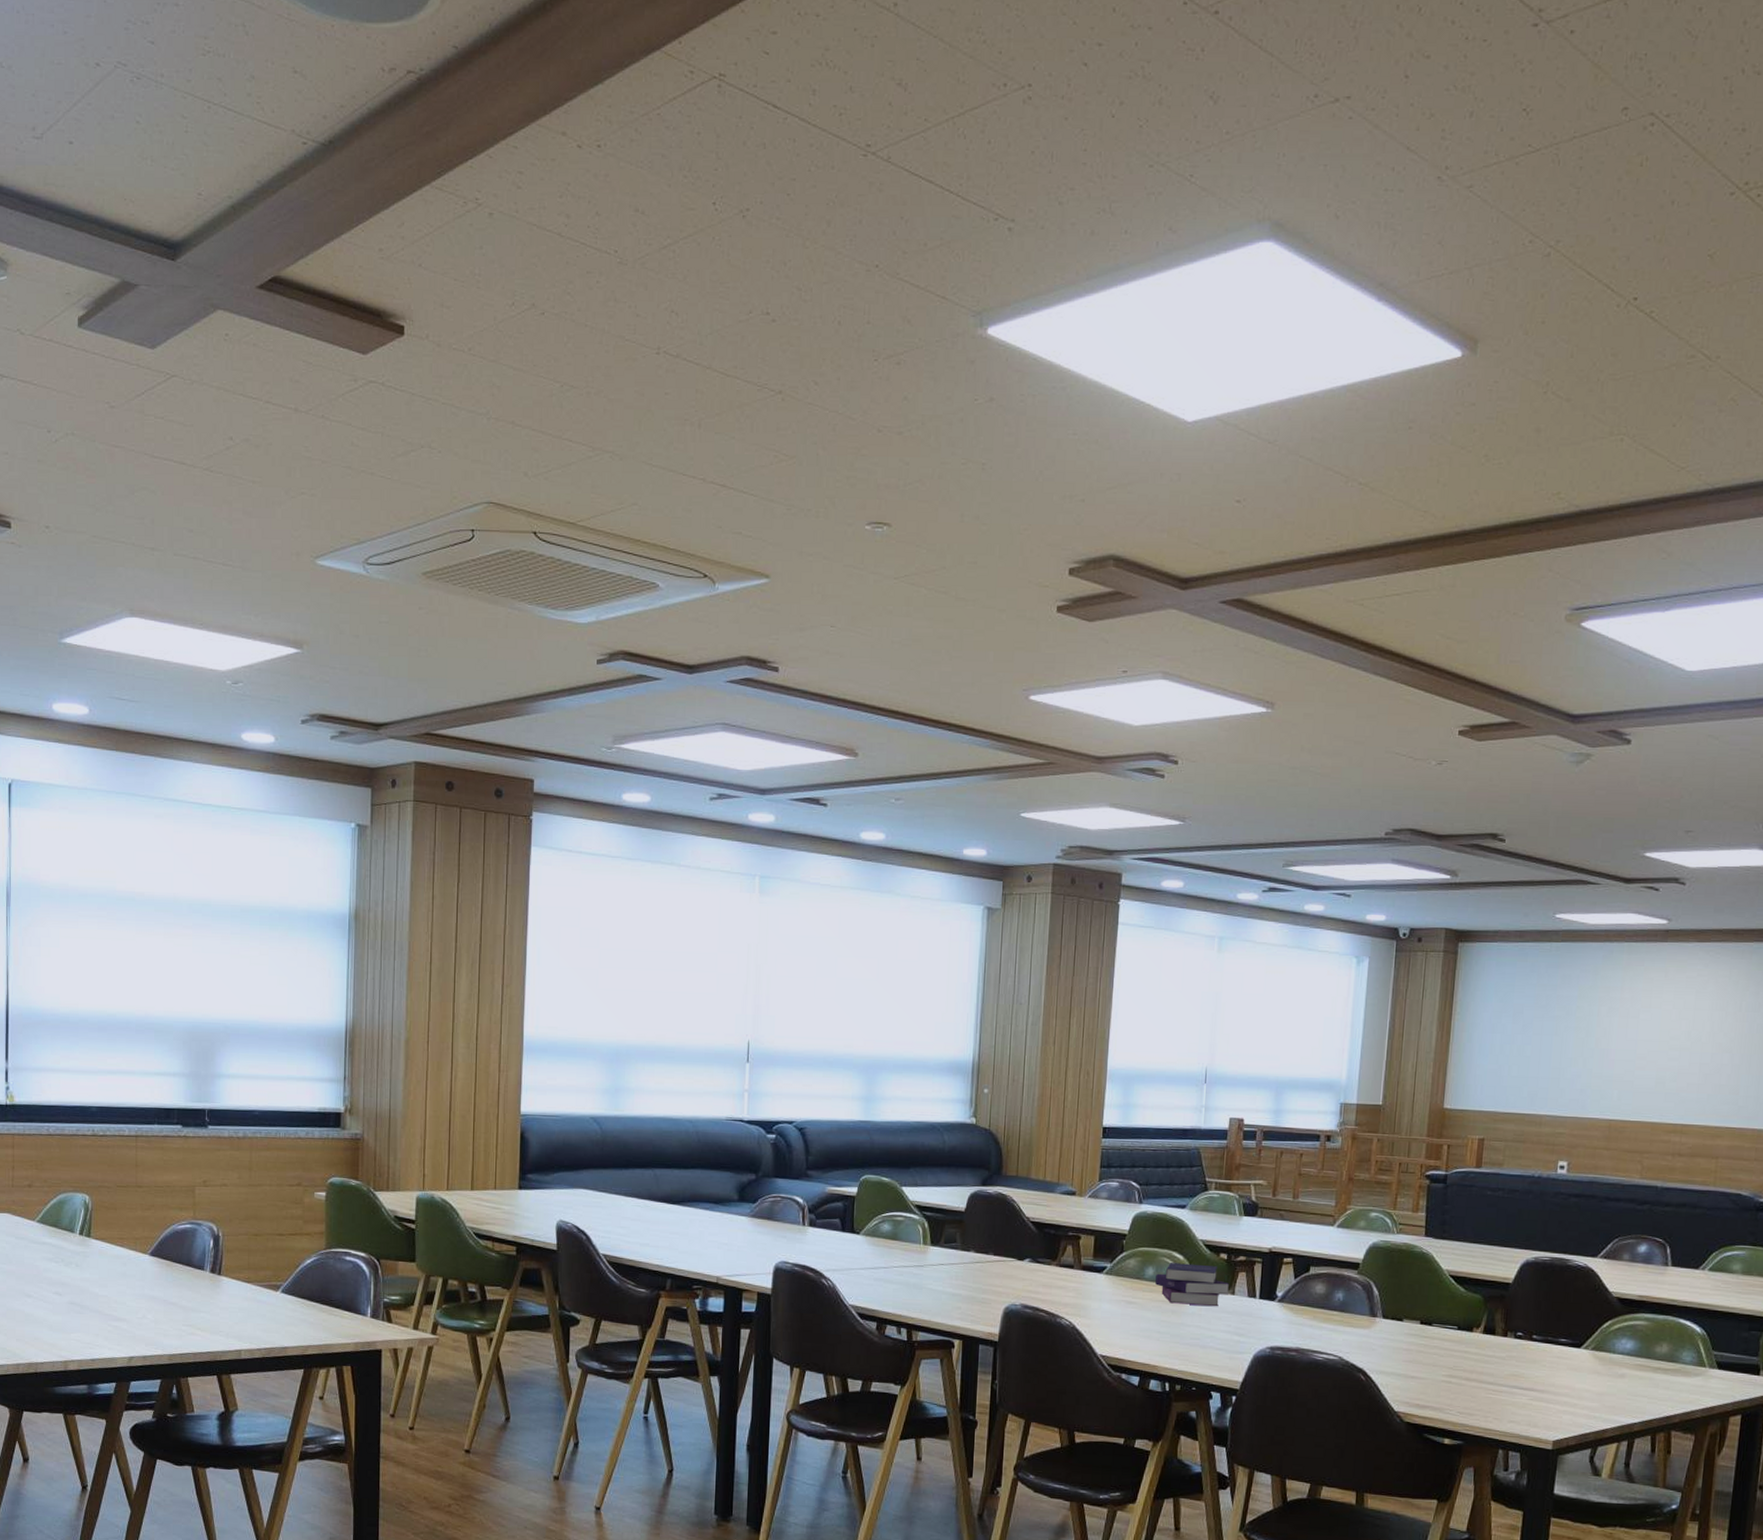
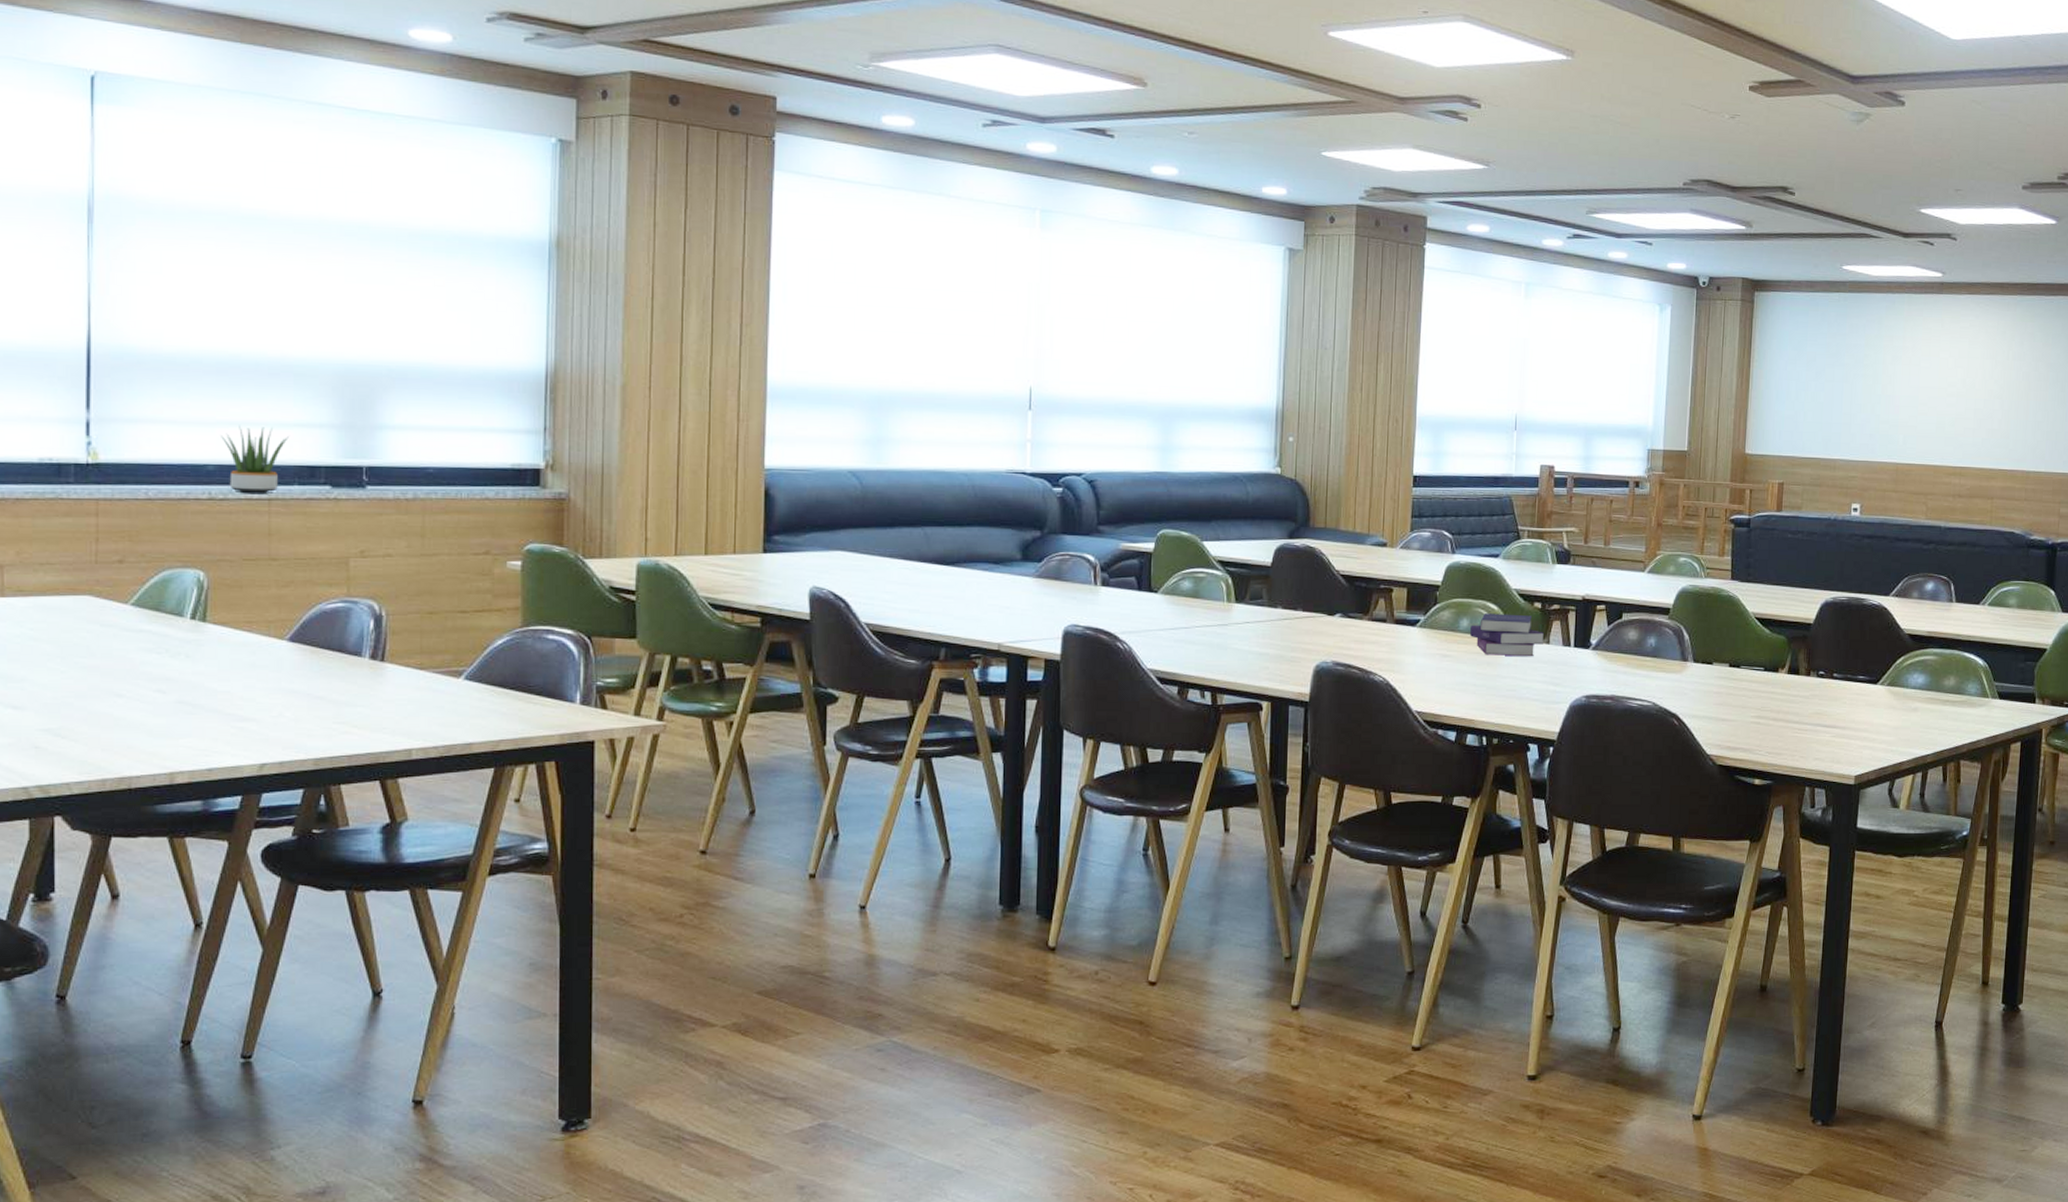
potted plant: none [101,1073,151,1132] -> present [221,425,289,495]

